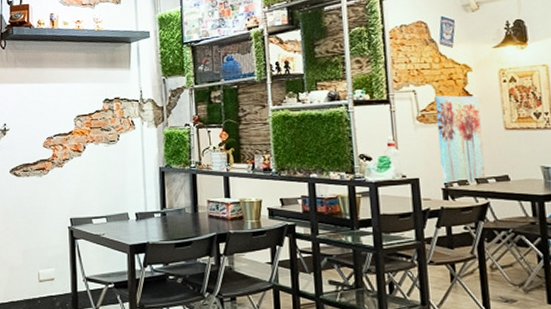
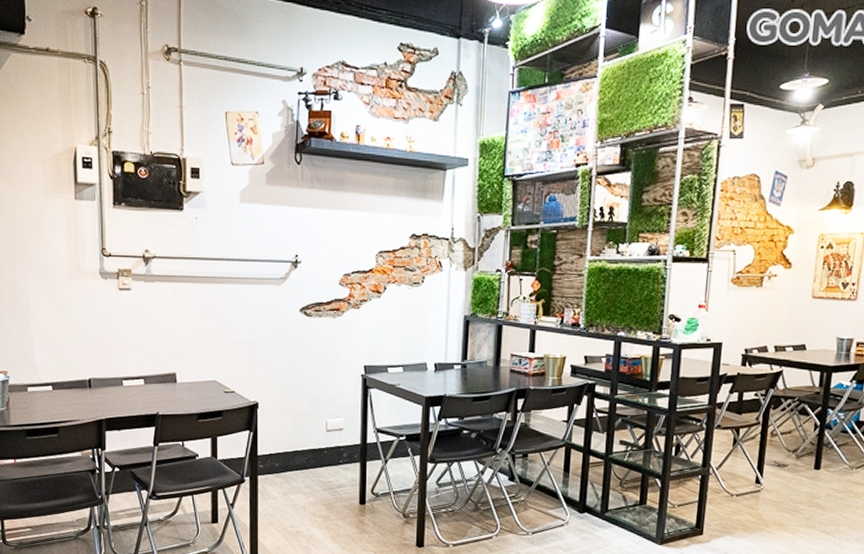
wall art: present [434,95,486,186] -> none [743,258,794,352]

